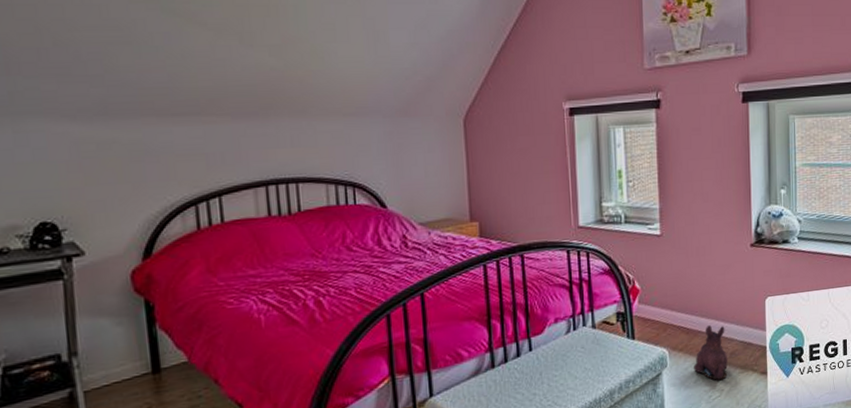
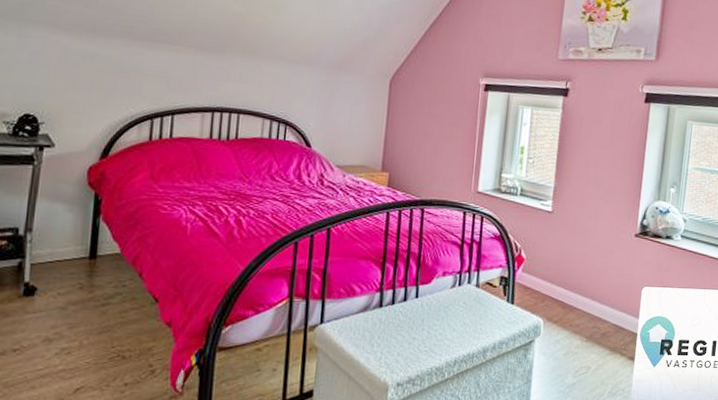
plush toy: present [694,325,728,380] -> none [565,304,600,357]

